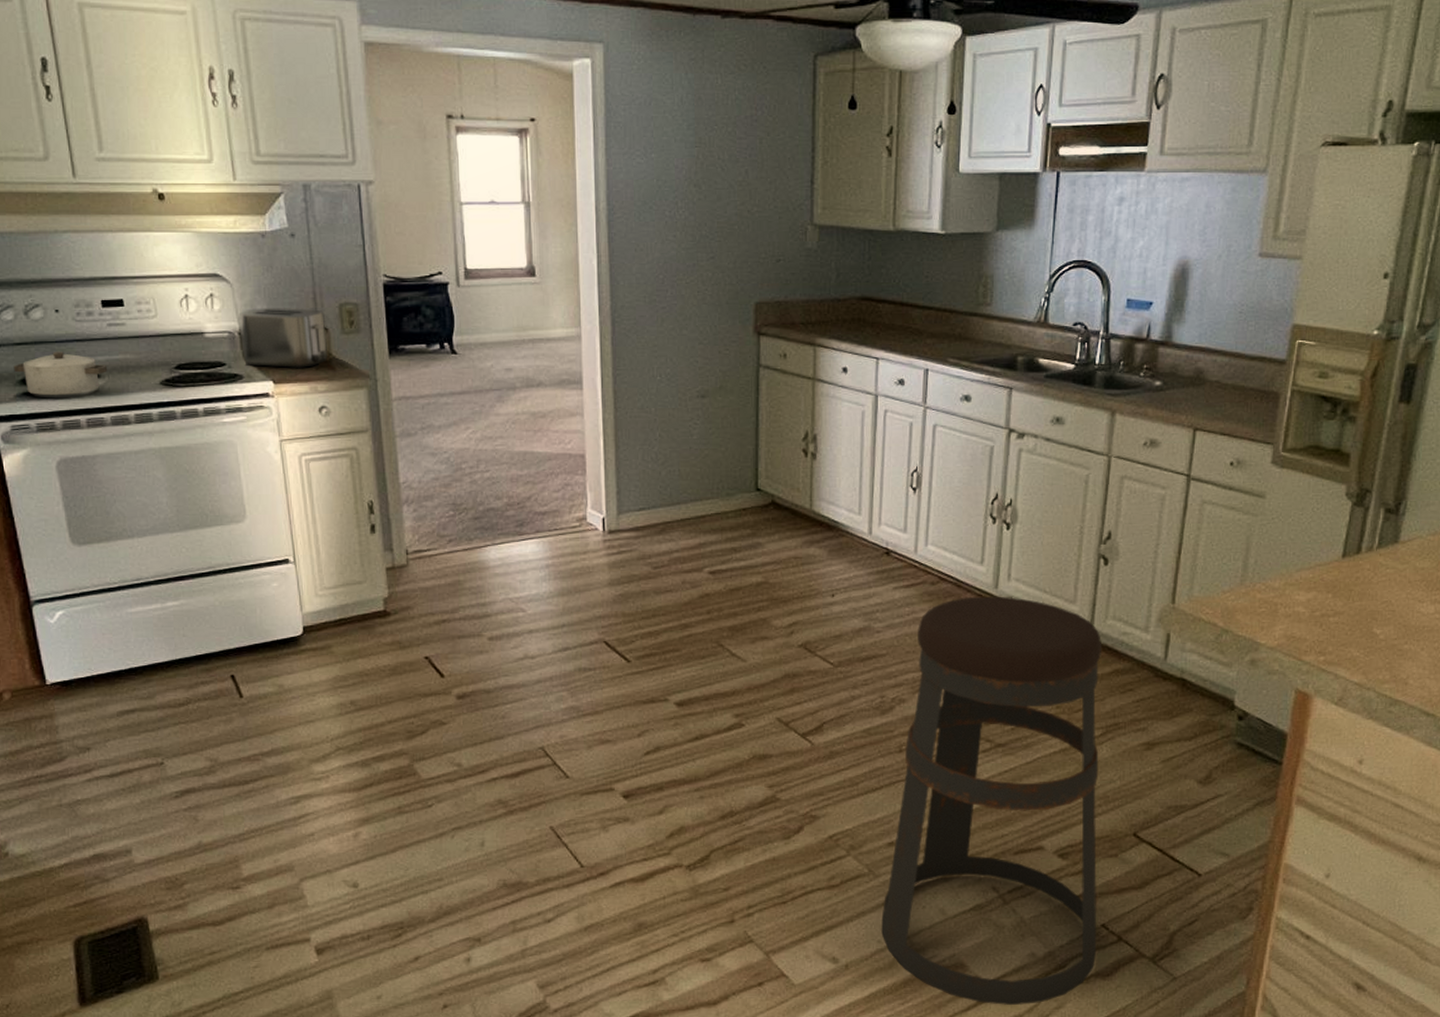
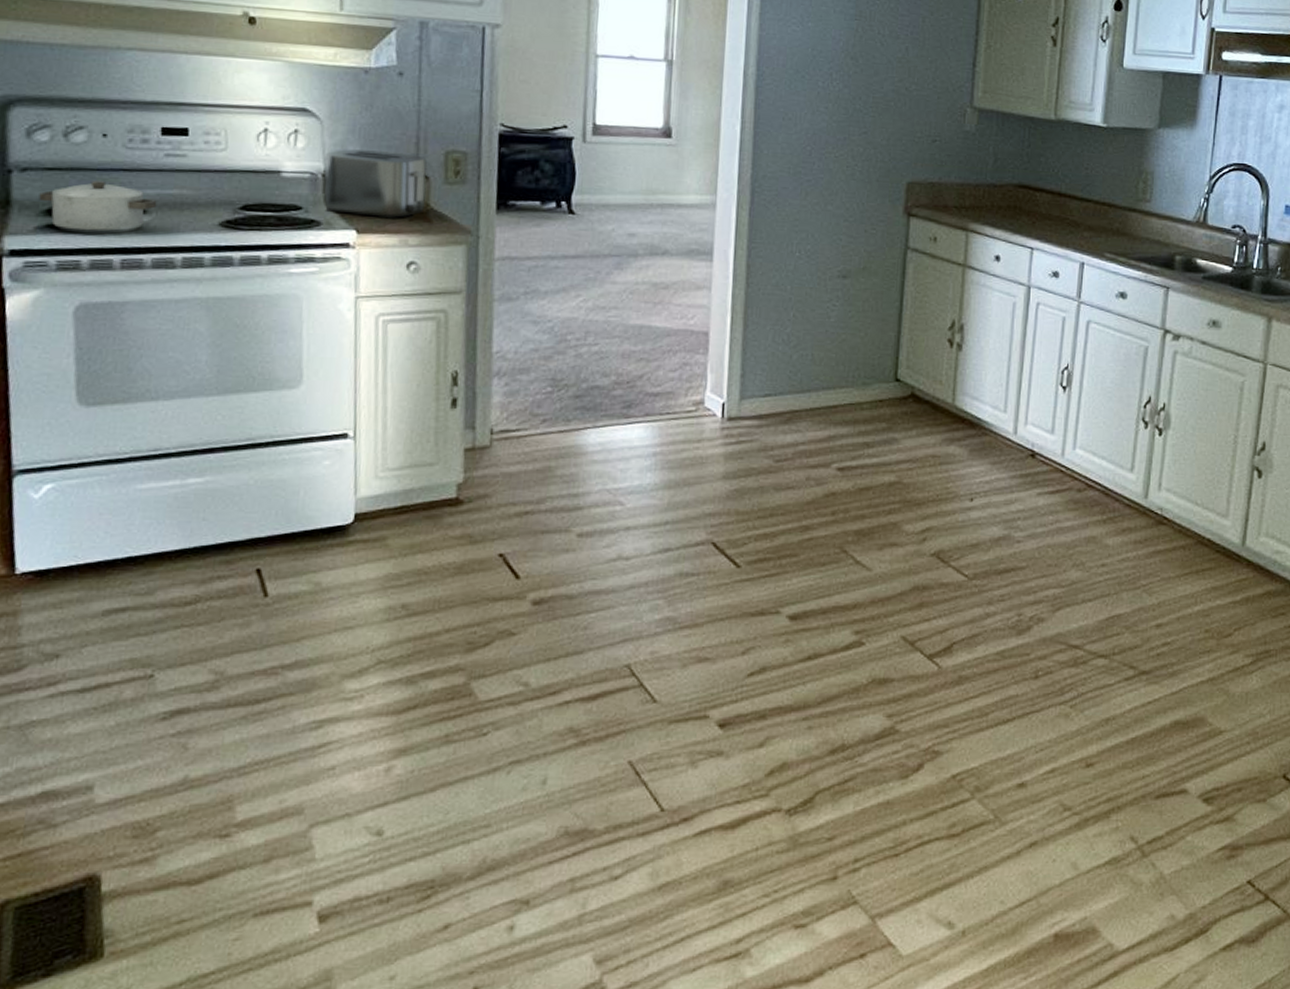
bar stool: present [880,596,1103,1006] -> none [1004,506,1255,979]

